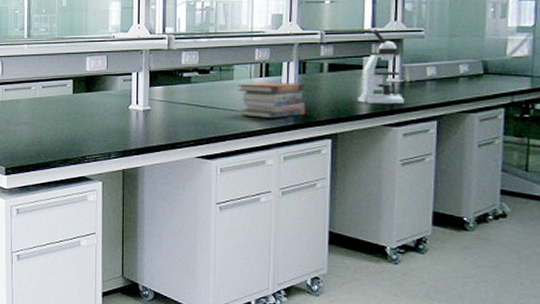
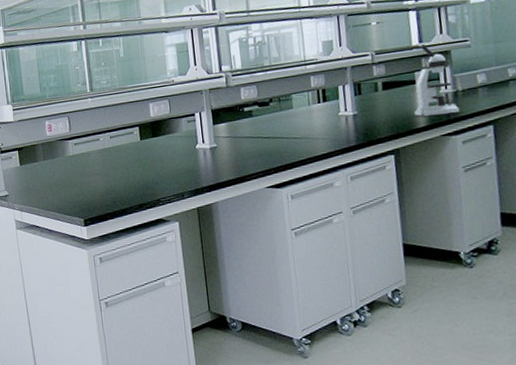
book stack: present [238,82,307,119] -> none [297,104,367,143]

